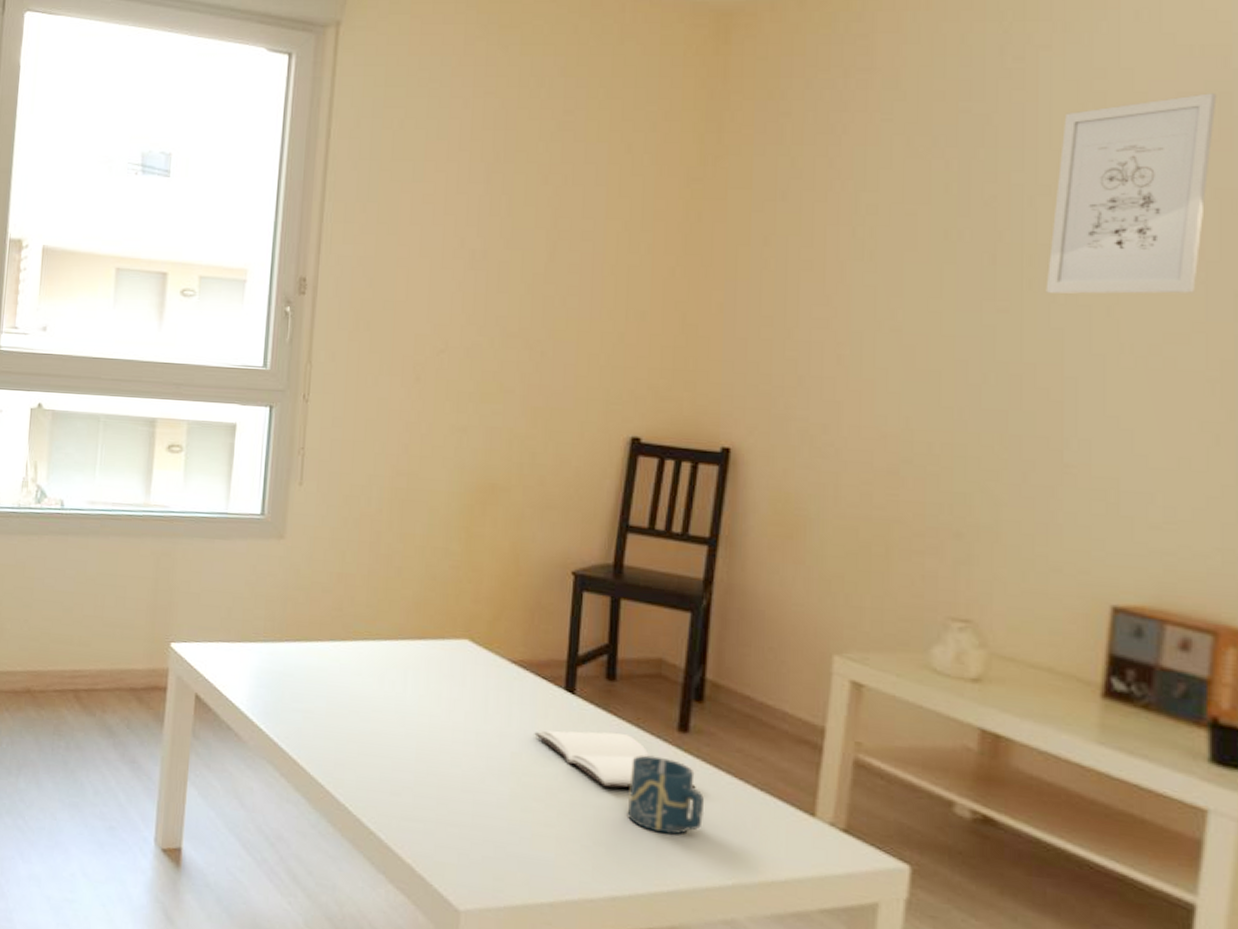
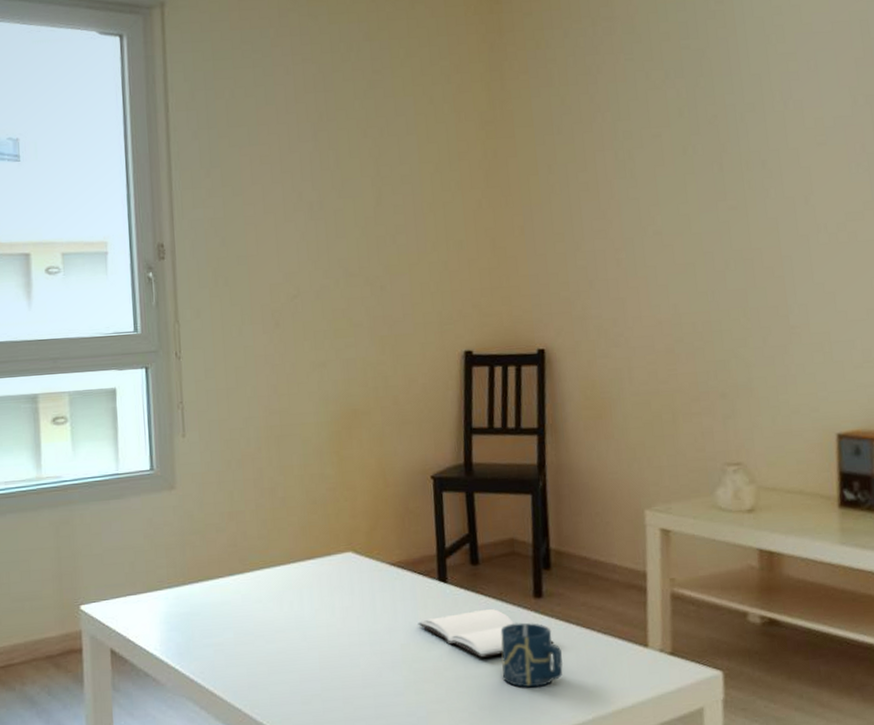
wall art: present [1046,93,1217,294] -> none [757,21,862,191]

